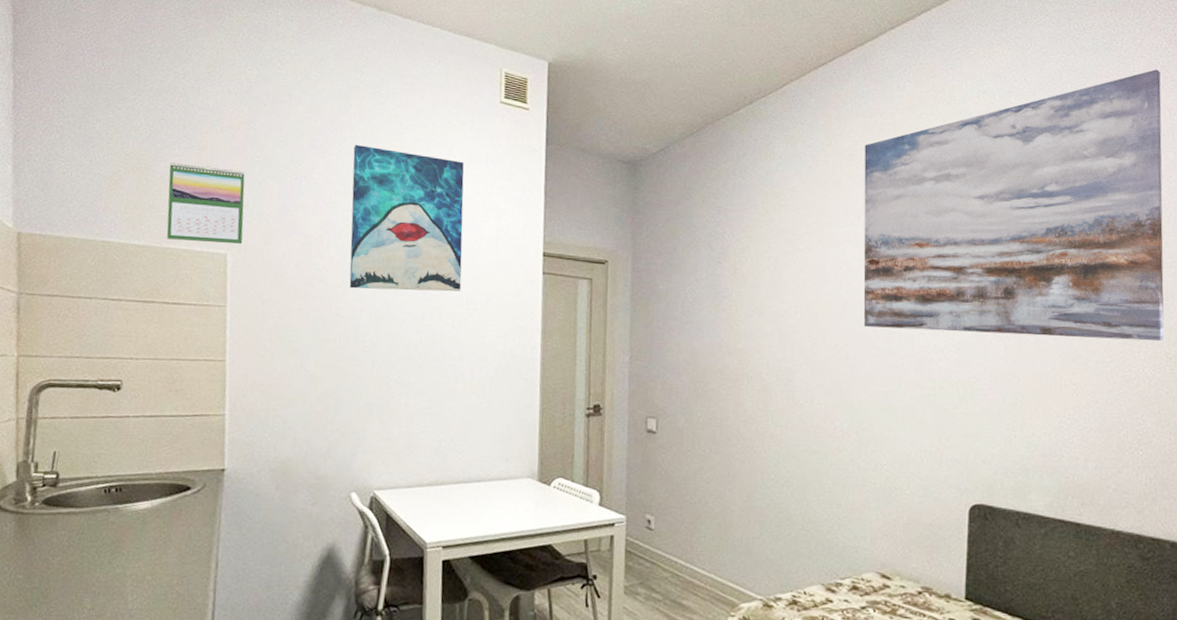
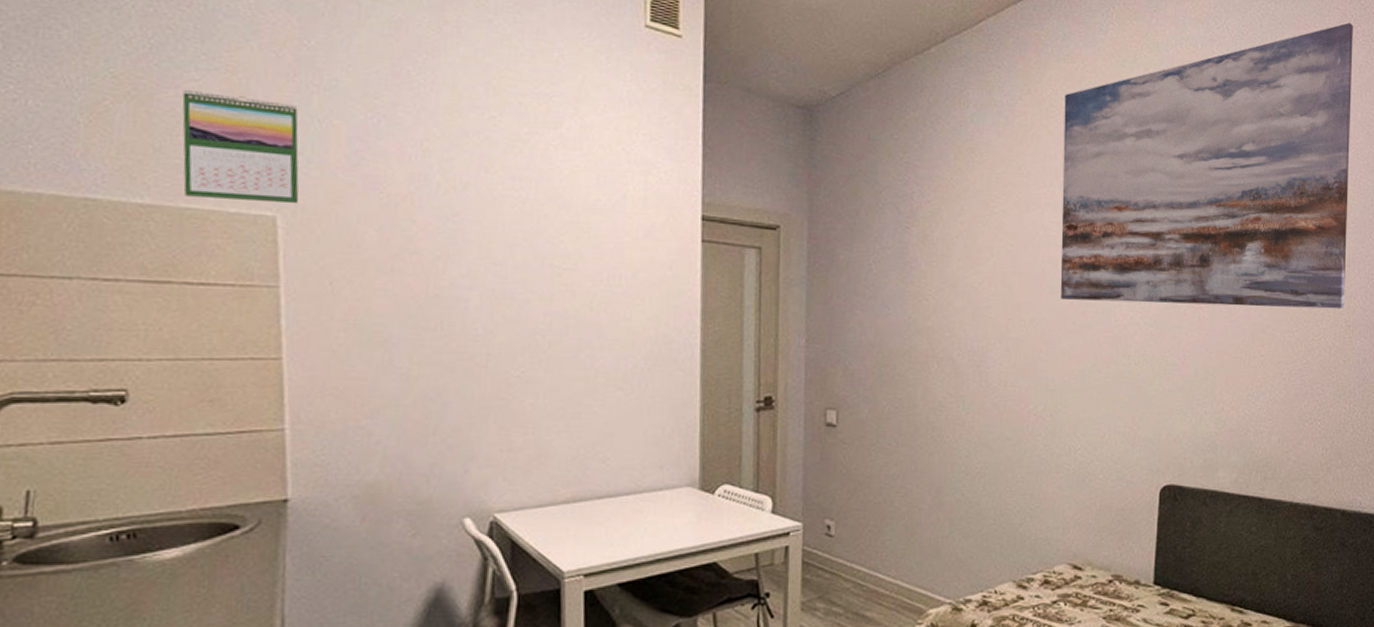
wall art: present [349,144,464,292] -> none [451,73,601,265]

